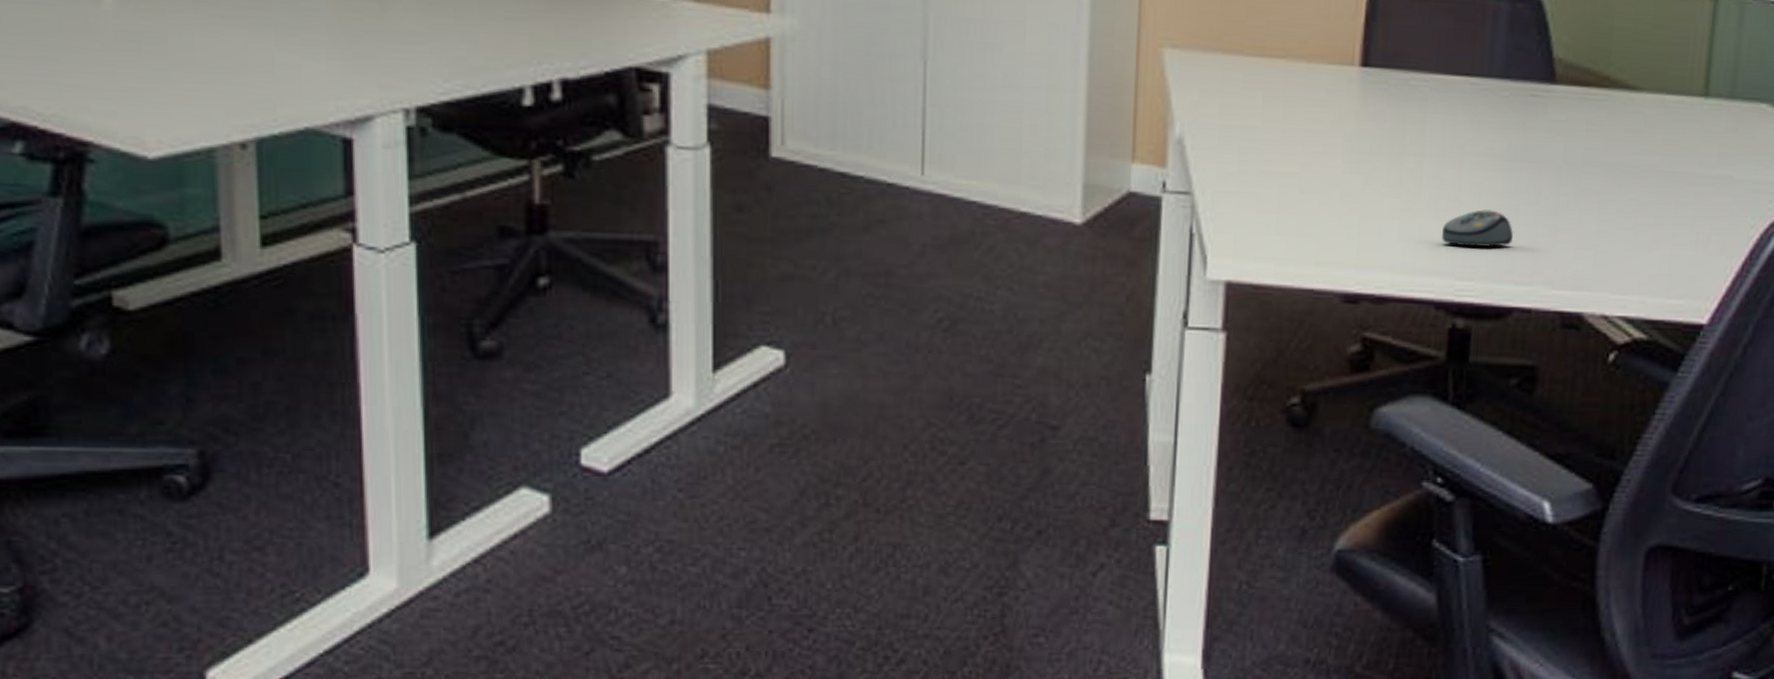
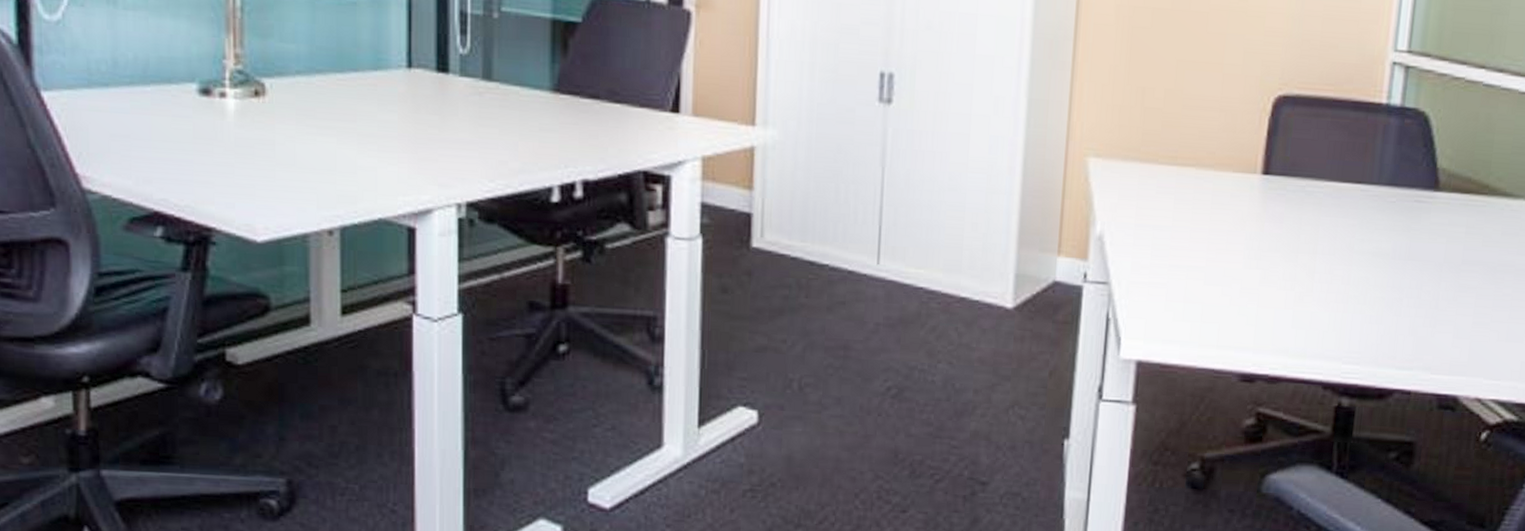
computer mouse: present [1442,209,1514,247] -> none [1331,301,1397,335]

